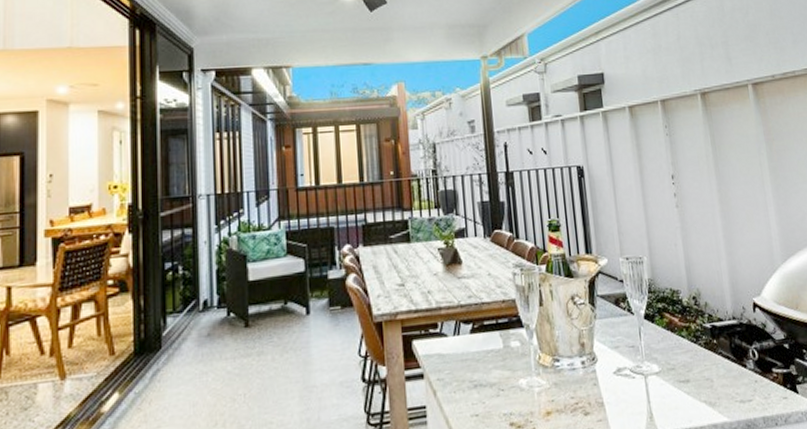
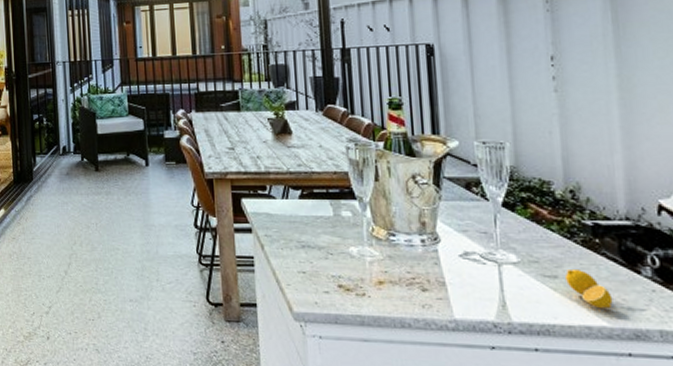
lemon: none [695,371,730,405] -> present [565,270,613,308]

